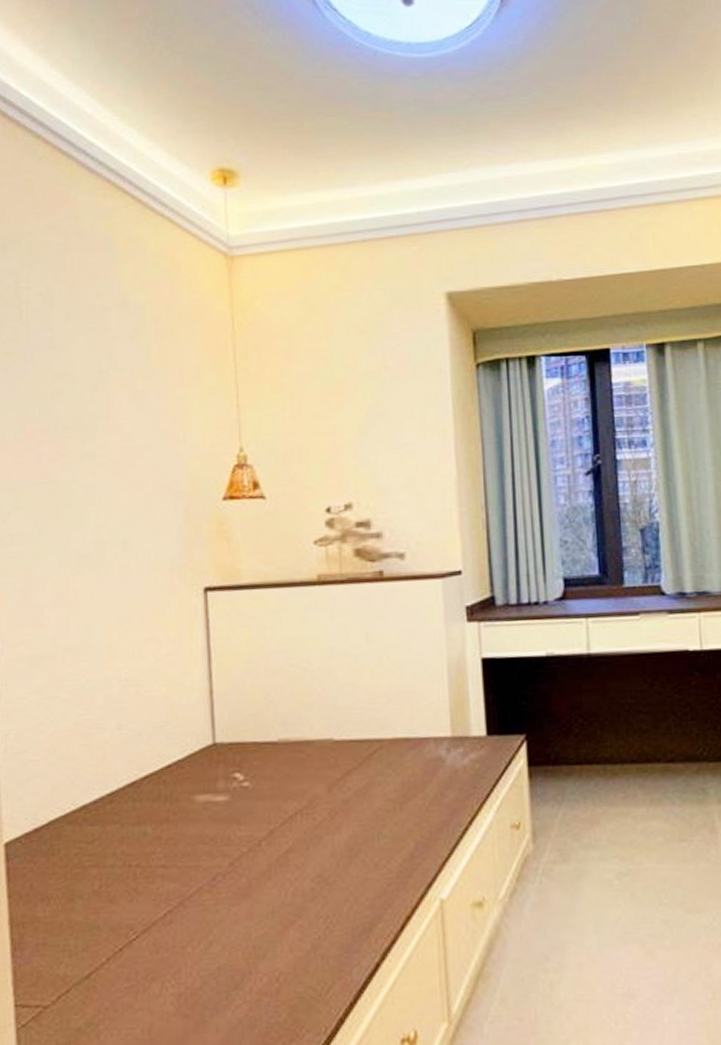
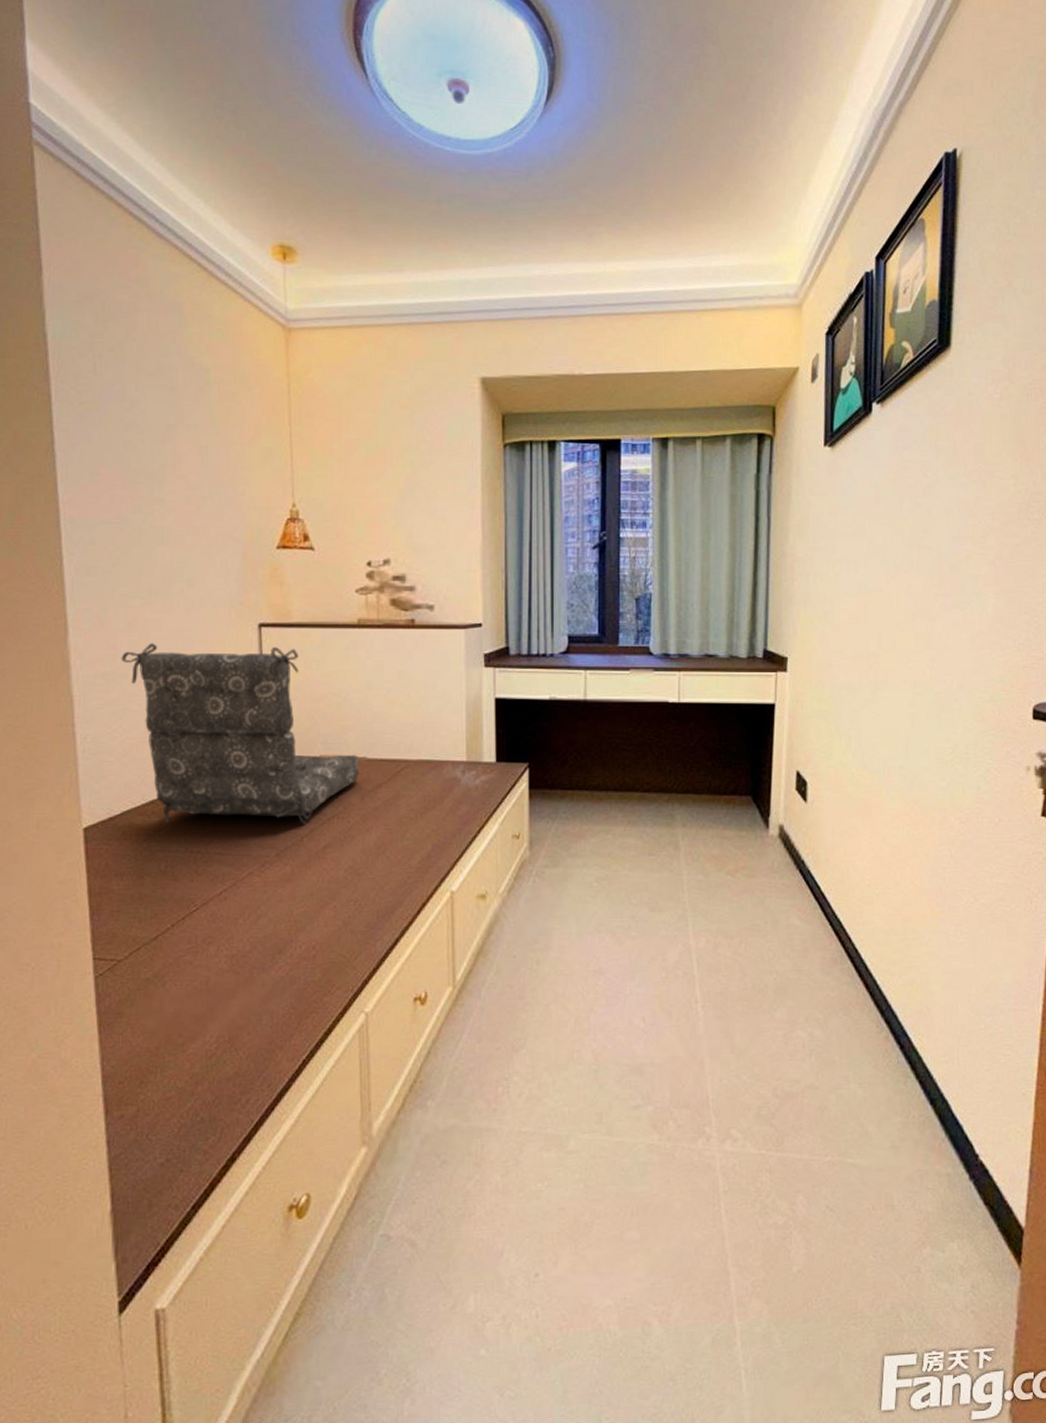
seat cushion: none [48,614,326,831] -> present [121,643,360,825]

